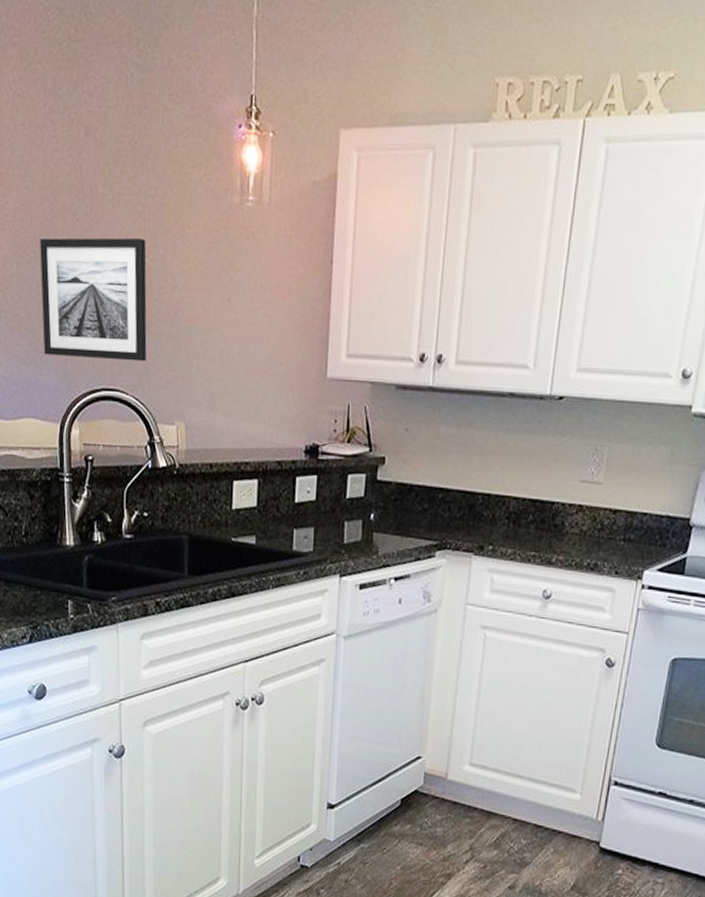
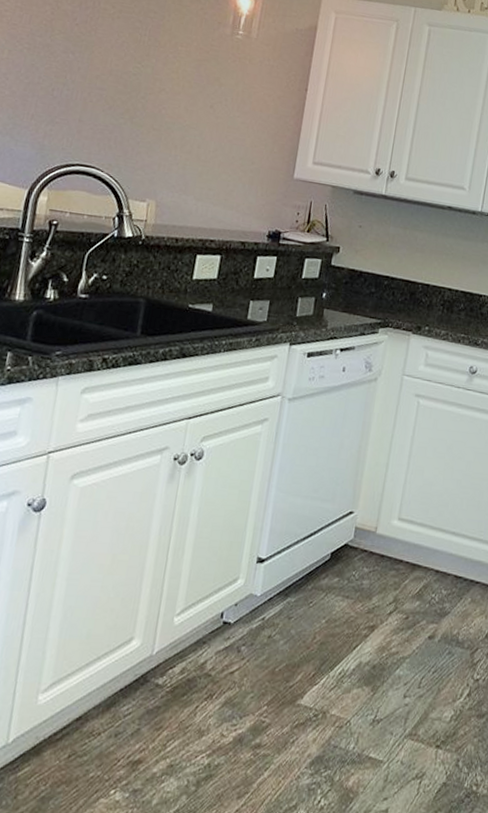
wall art: present [40,237,147,362] -> none [22,34,140,147]

